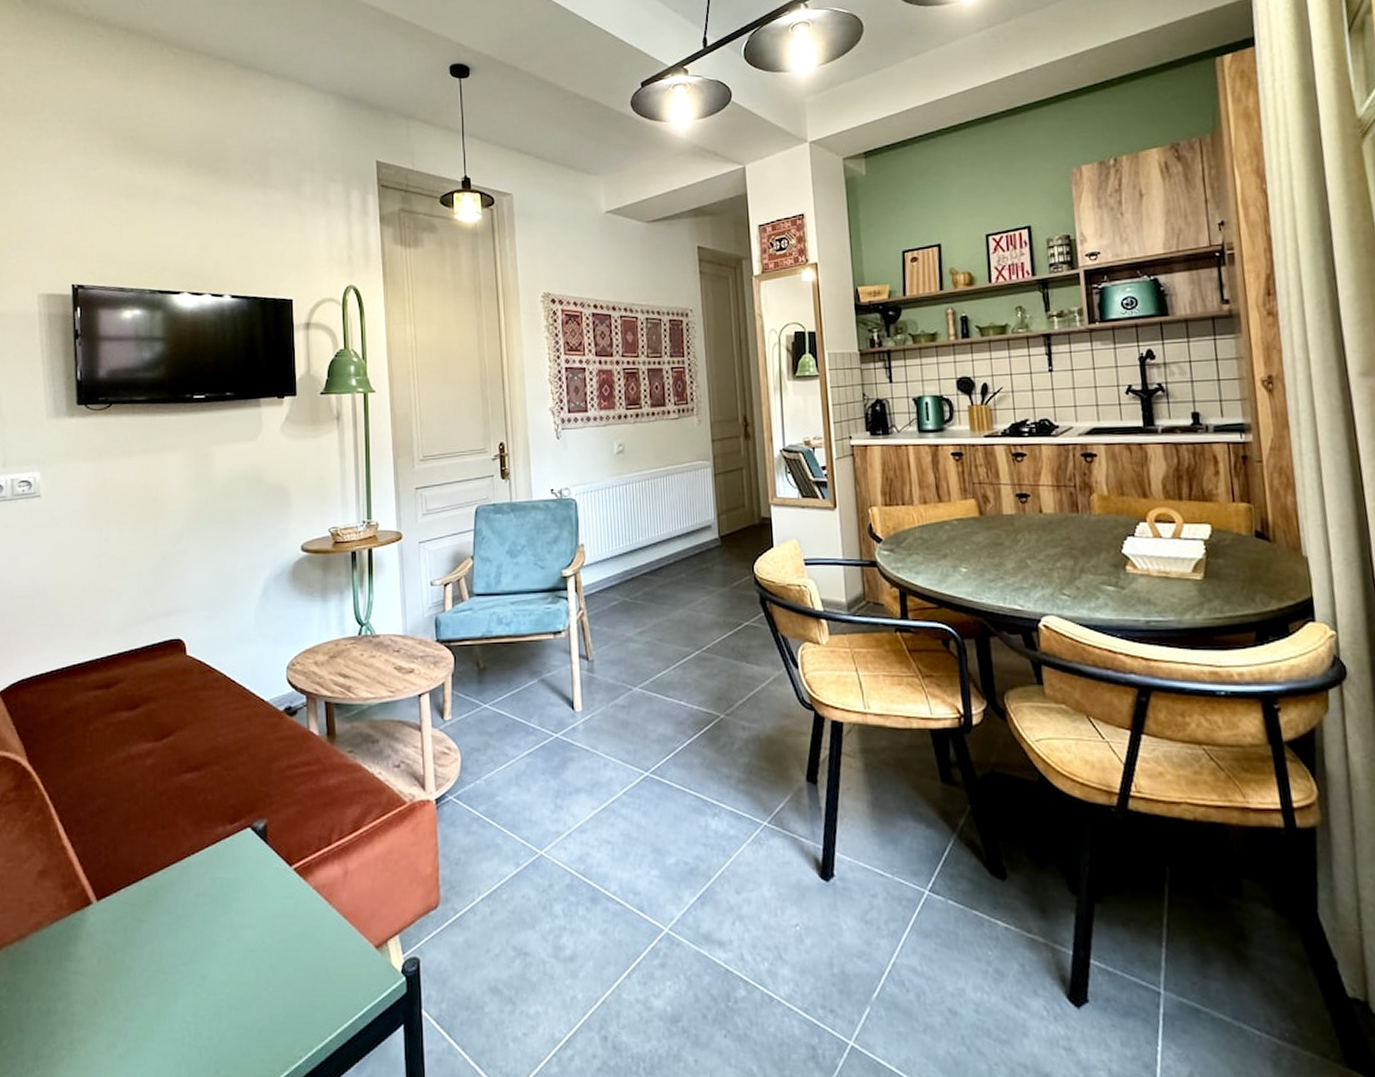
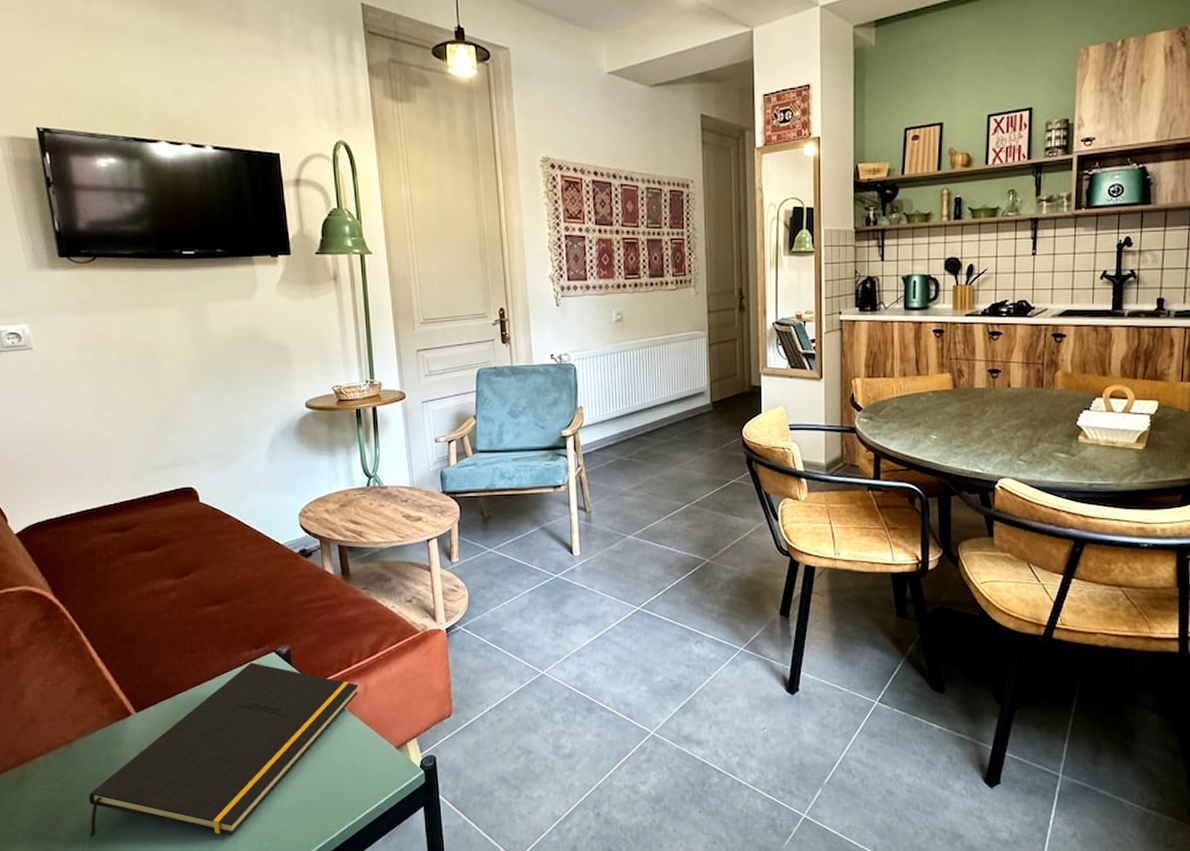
notepad: none [30,840,338,1061] -> present [88,663,359,836]

